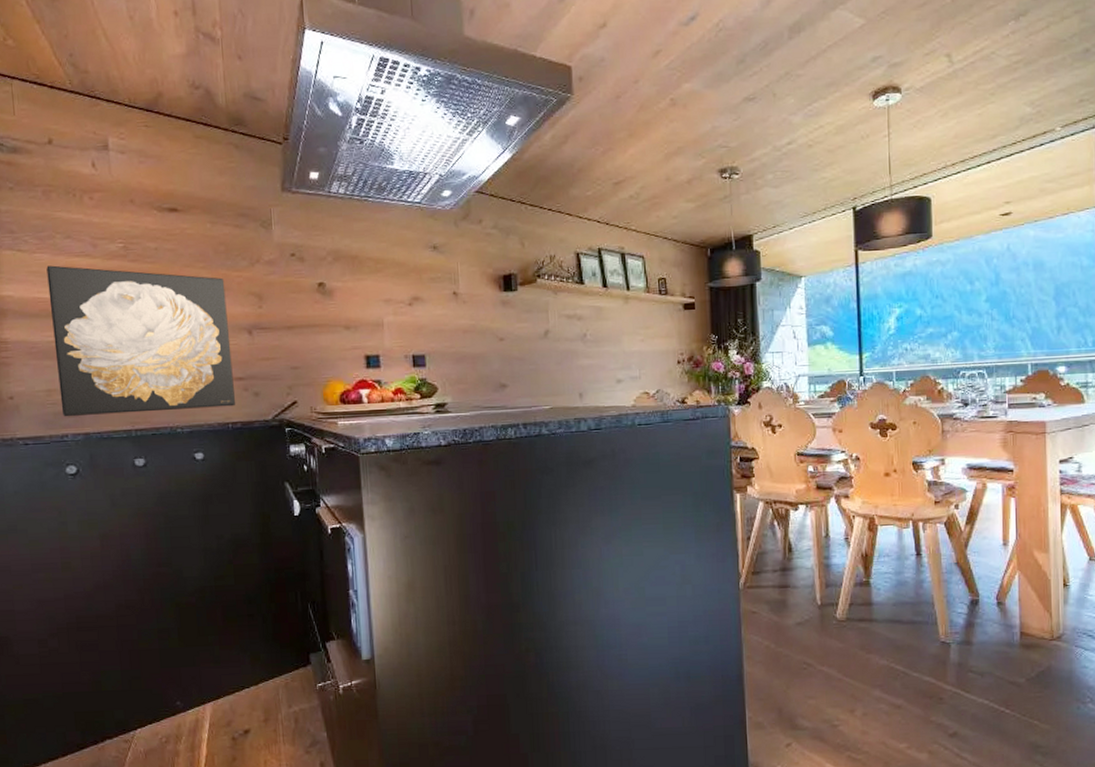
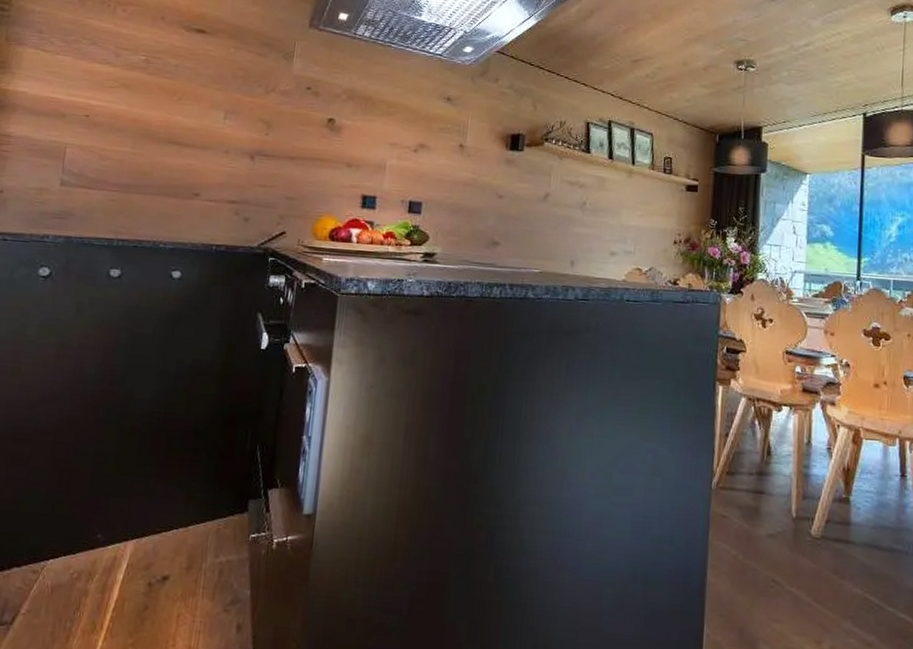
wall art: present [46,265,236,416] -> none [48,68,237,229]

